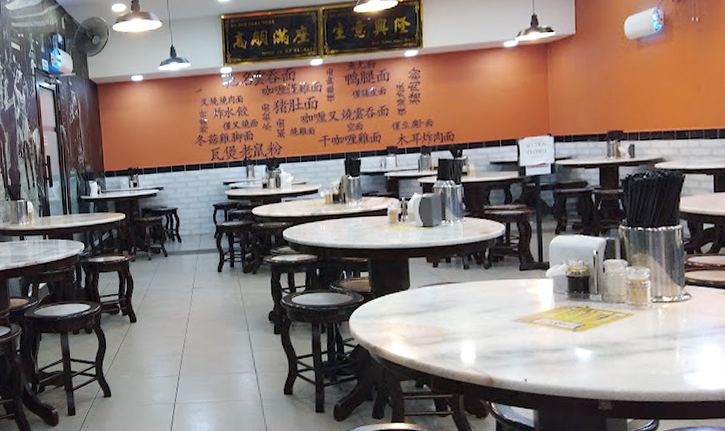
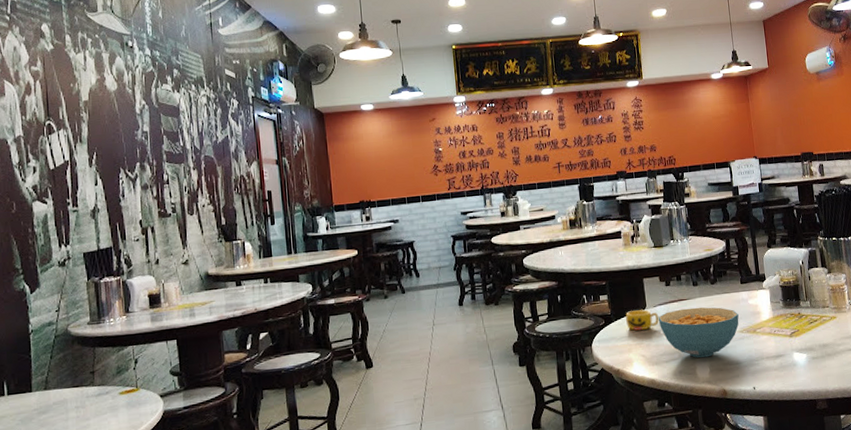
cup: none [387,289,423,310] -> present [626,309,659,331]
cereal bowl: none [422,291,514,344] -> present [658,307,739,358]

